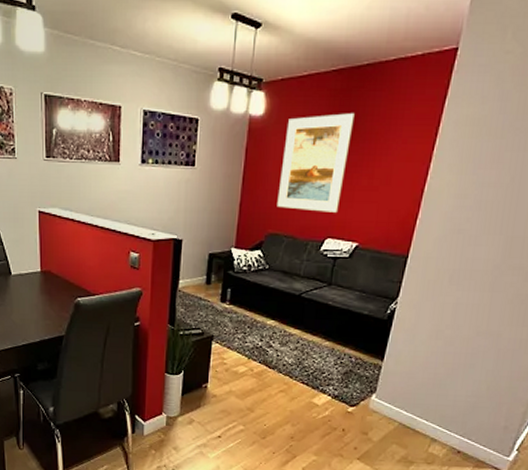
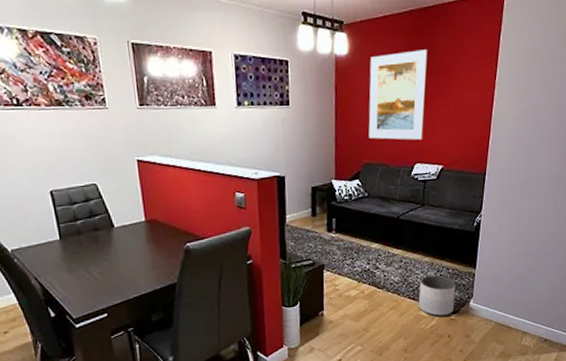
planter: none [312,361,358,407] -> present [418,275,456,316]

